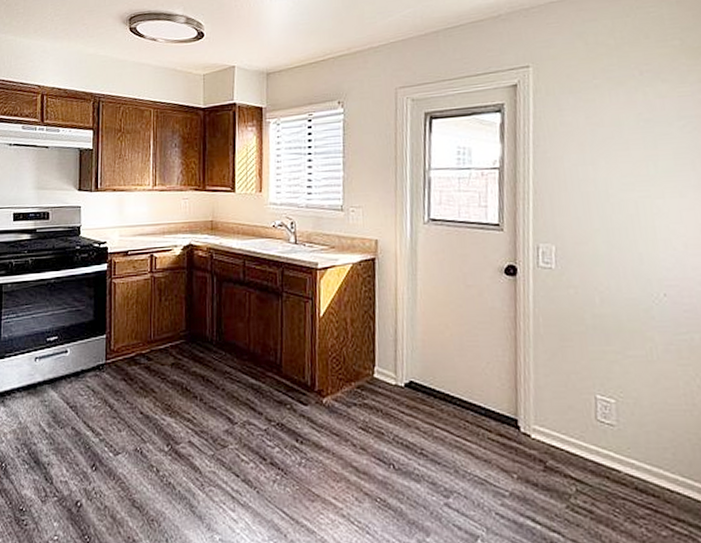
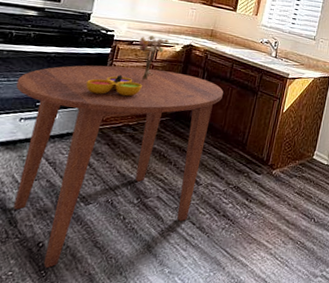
dining table: none [25,281,240,533] -> present [13,65,223,269]
decorative bowl: none [90,294,147,320] -> present [86,75,142,97]
bouquet: none [134,241,166,297] -> present [138,35,169,81]

